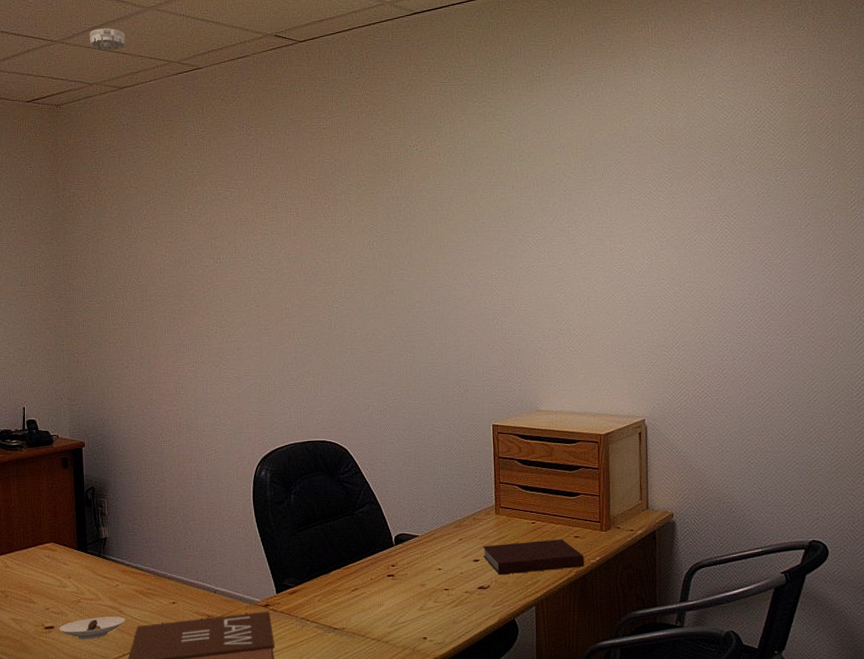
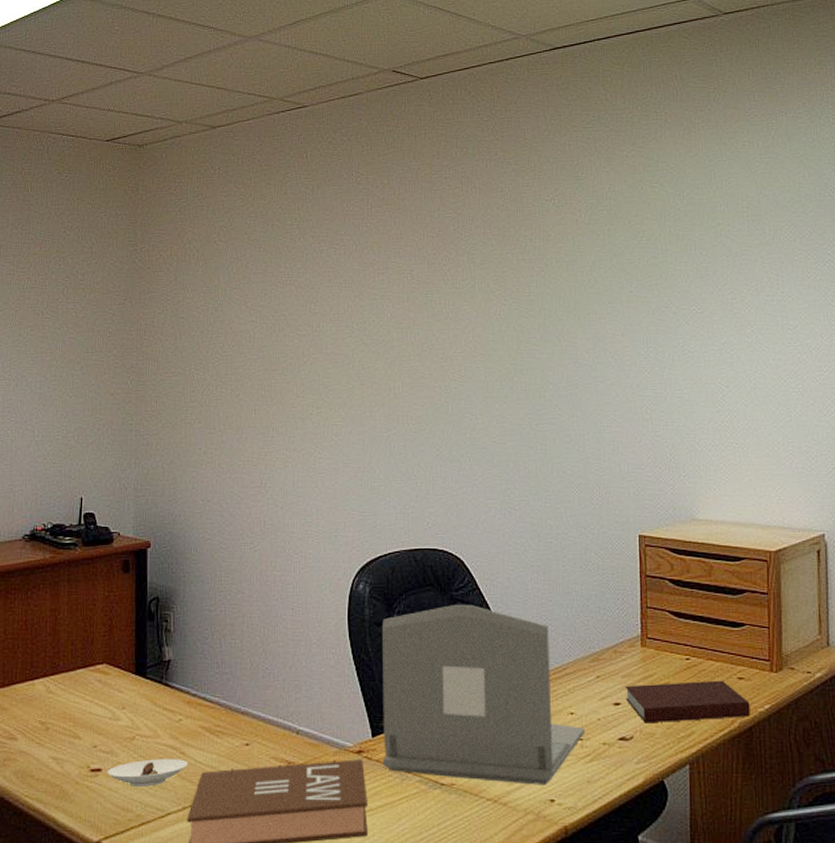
smoke detector: present [89,28,126,51] -> none [180,59,222,85]
laptop: none [281,485,451,627] -> present [381,604,585,785]

